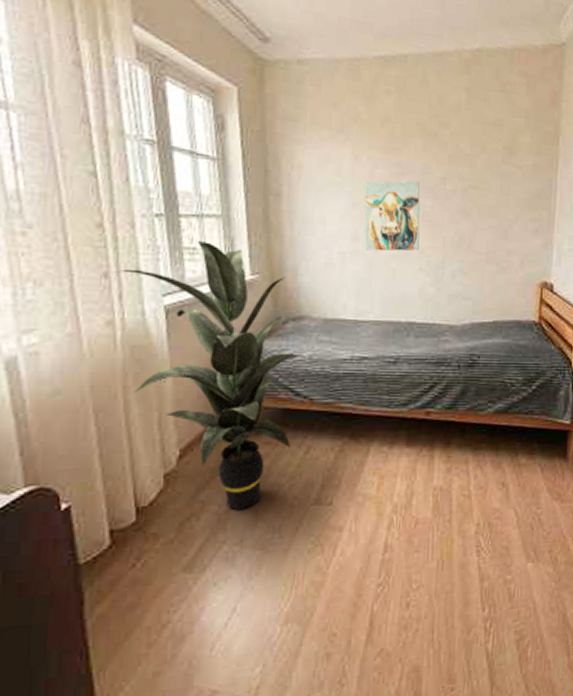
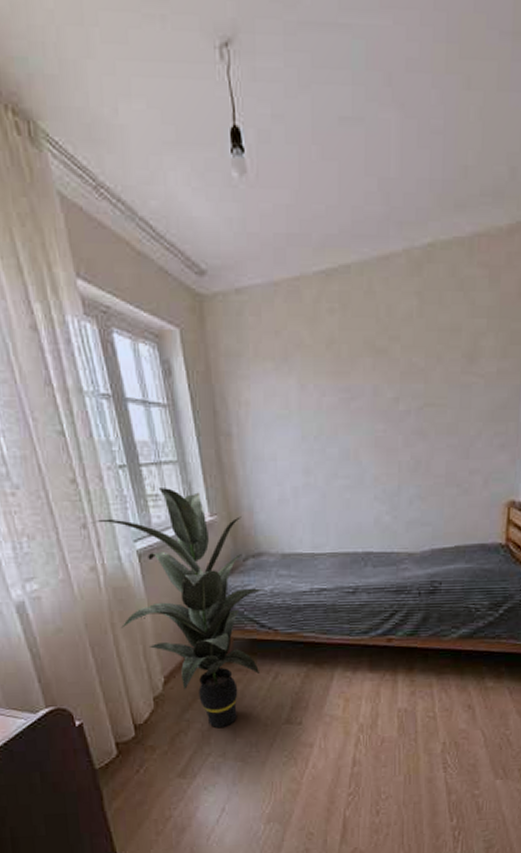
wall art: present [363,180,420,251] -> none [312,405,373,483]

